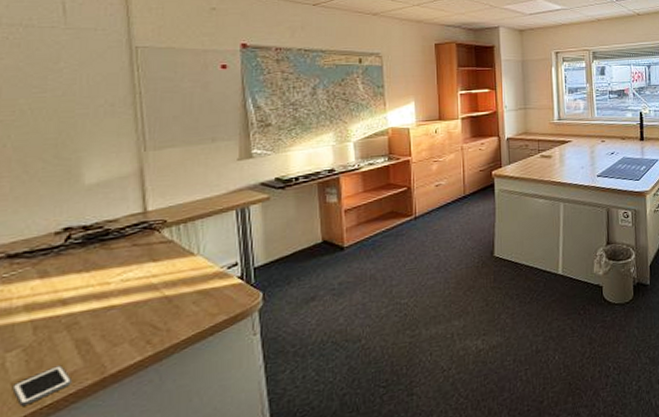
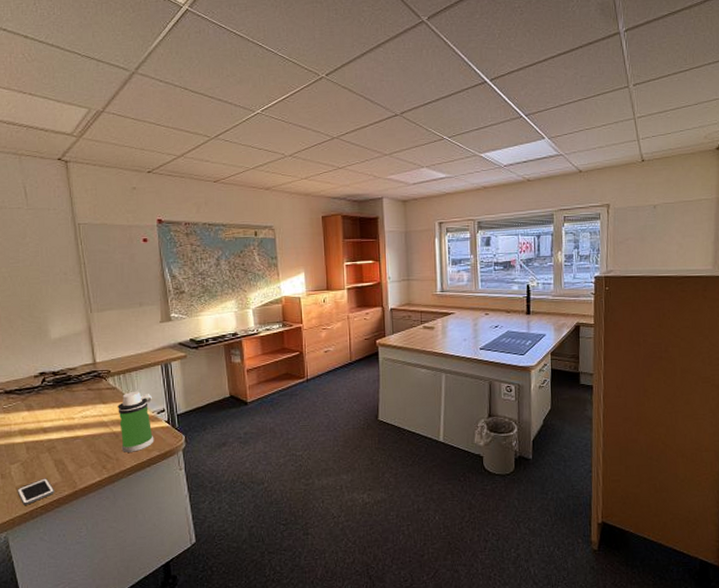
water bottle: none [173,242,222,321] -> present [118,391,154,453]

